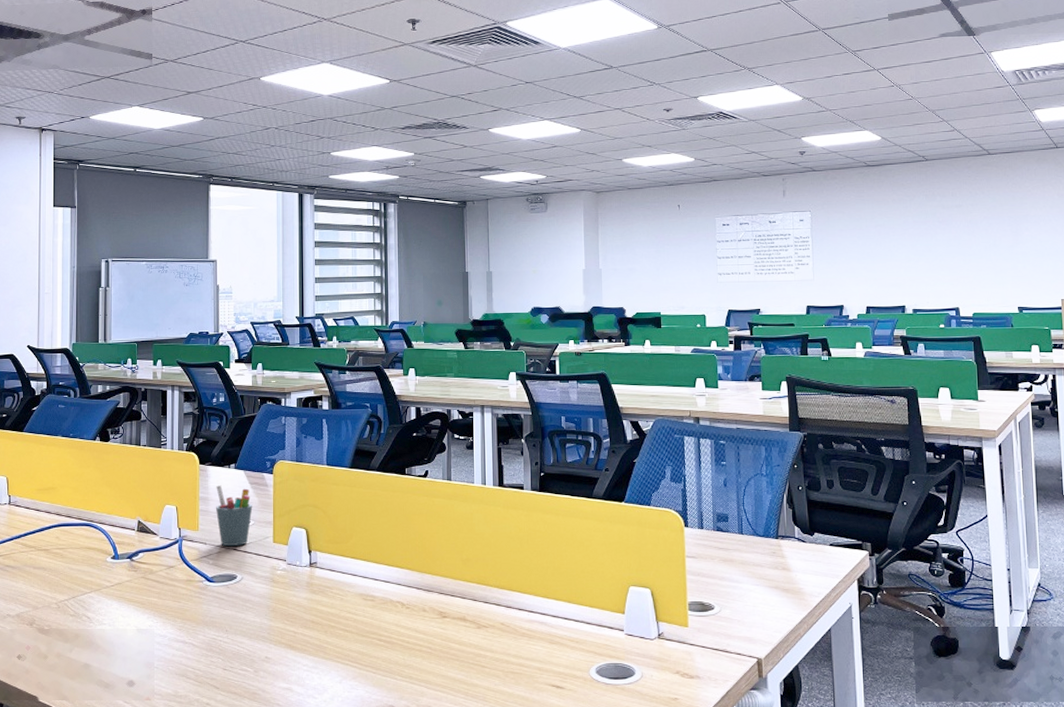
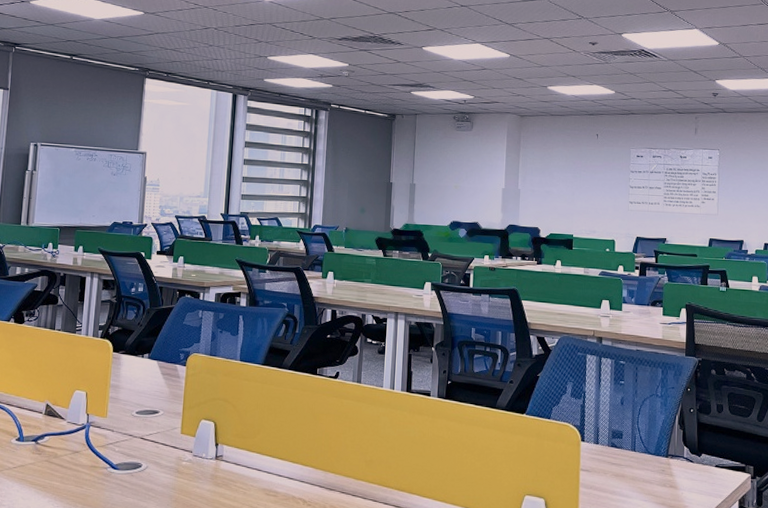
pen holder: present [215,485,253,546] -> none [125,374,164,435]

